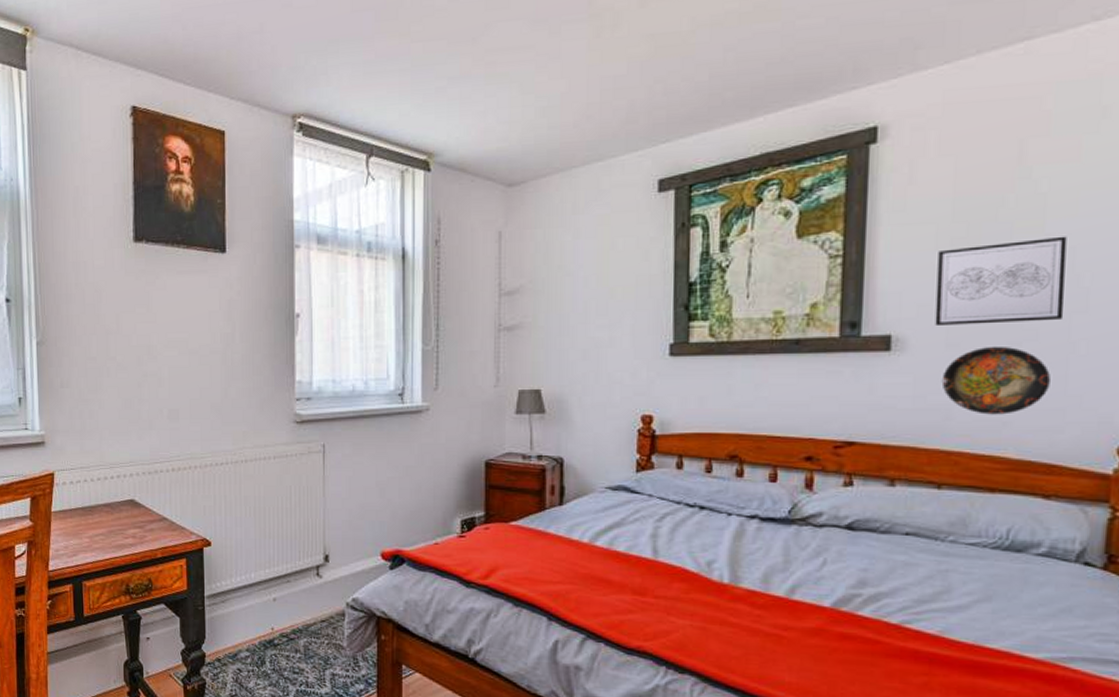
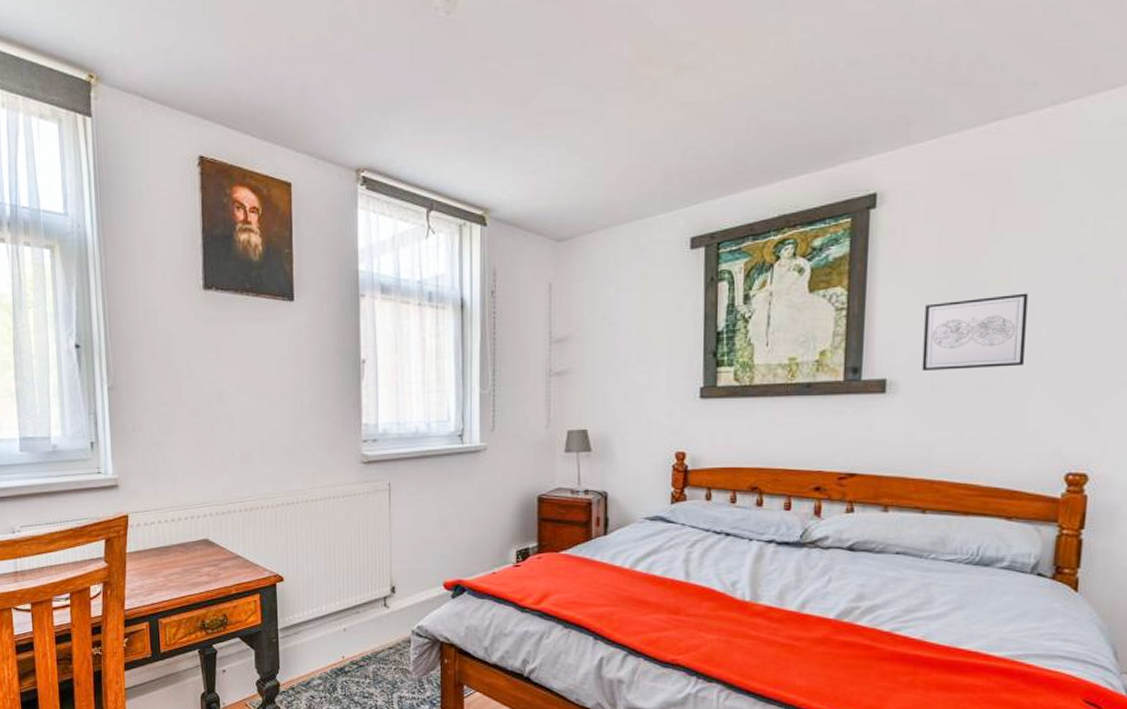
decorative plate: present [941,346,1050,415] -> none [926,388,1014,448]

